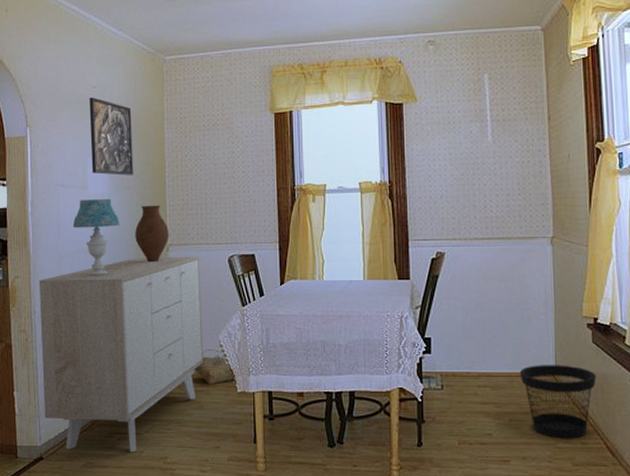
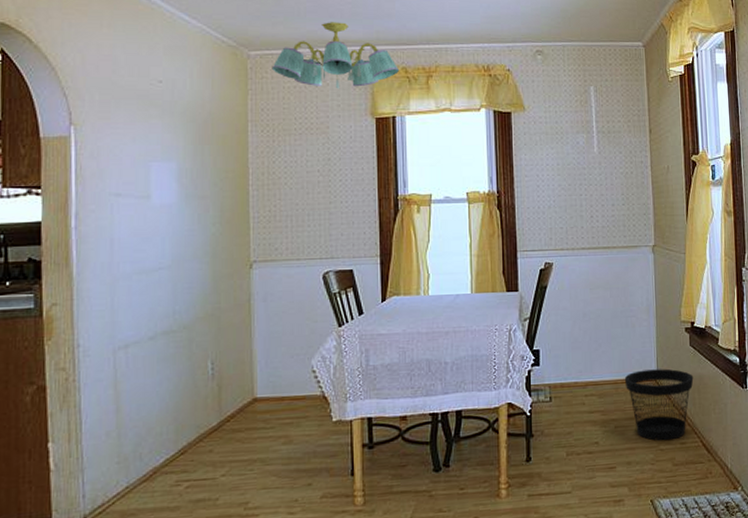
sideboard: present [38,256,204,453] -> none [84,273,294,507]
table lamp: present [72,198,120,276] -> none [130,209,192,300]
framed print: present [89,97,134,175] -> none [154,93,210,183]
vase: present [135,205,169,263] -> none [211,217,252,282]
chandelier: none [183,25,296,88] -> present [271,22,400,89]
basket: present [194,350,234,385] -> none [282,376,328,416]

